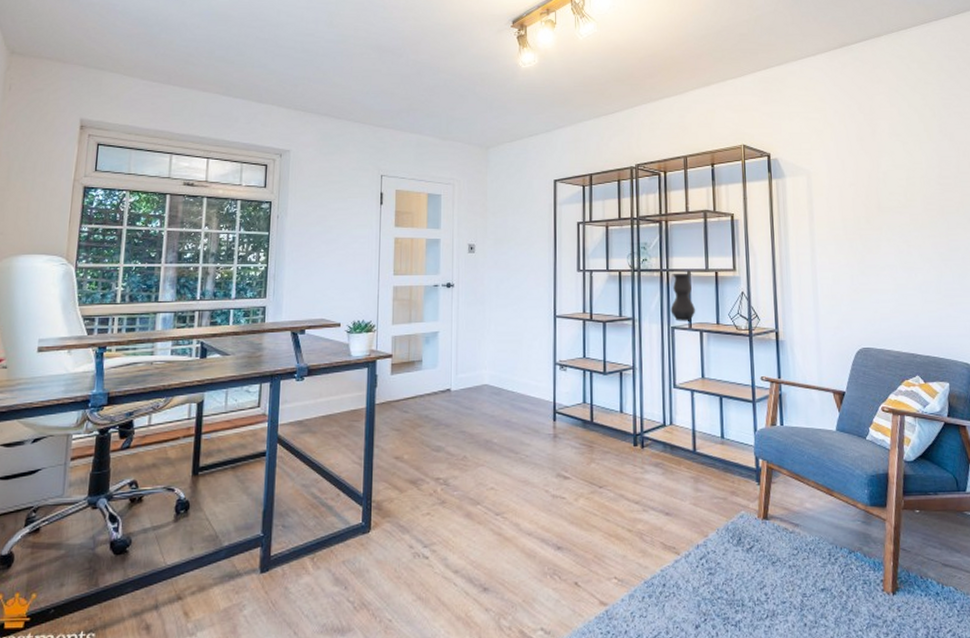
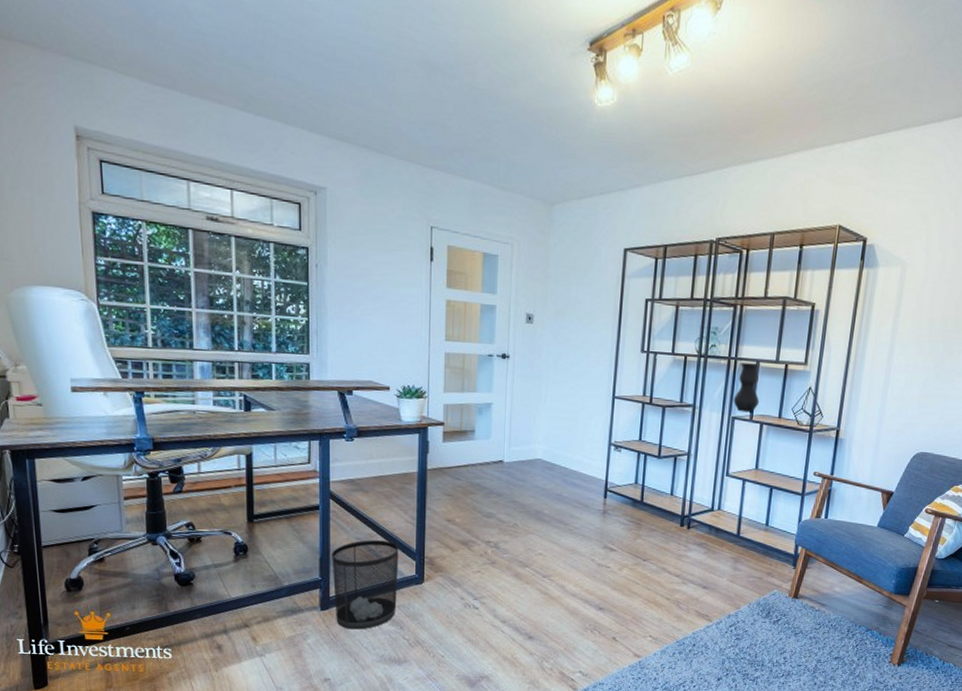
waste bin: none [275,485,345,594] -> present [332,540,399,630]

